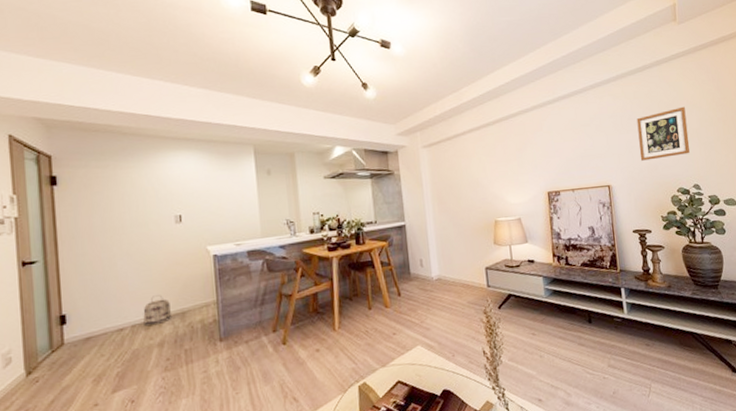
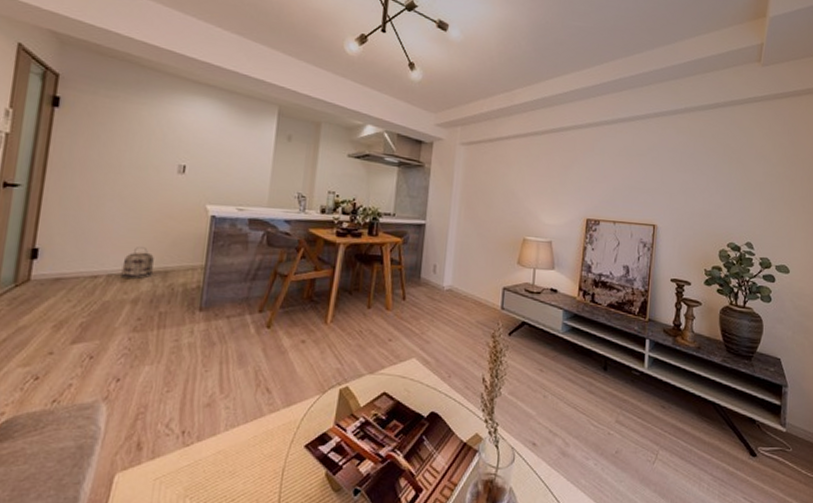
picture frame: present [636,106,690,161] -> none [693,155,753,208]

